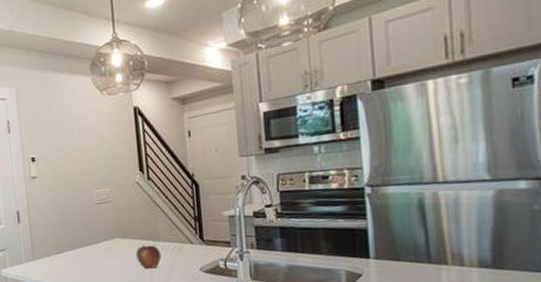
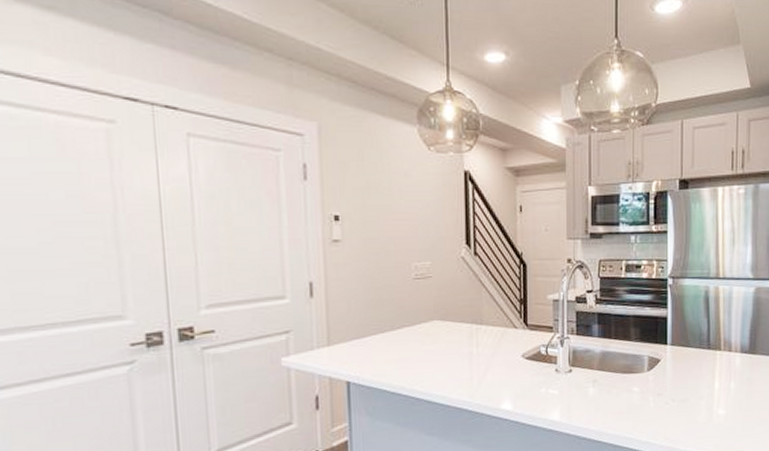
fruit: present [135,244,162,269] -> none [455,328,483,356]

